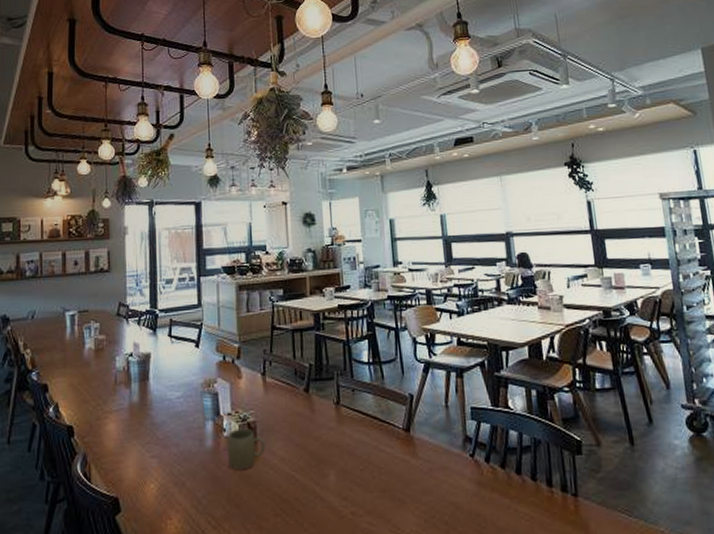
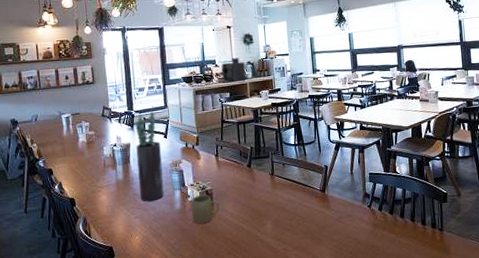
vase: none [158,302,192,435] -> present [135,105,164,202]
coffee machine: none [268,242,306,277] -> present [217,57,247,84]

